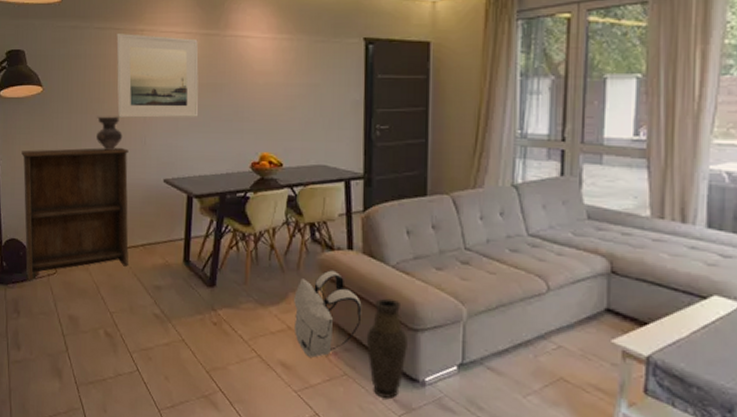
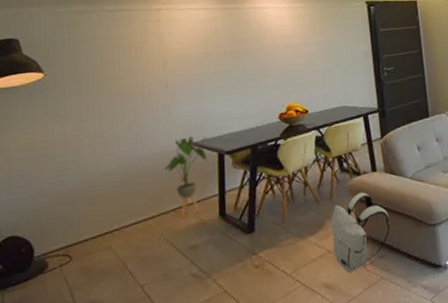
bookshelf: present [21,147,129,281] -> none [19,119,159,278]
ceramic vessel: present [96,116,123,151] -> none [113,91,144,126]
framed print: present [116,34,199,118] -> none [130,13,224,92]
house plant: none [137,172,180,256] -> present [165,136,209,218]
vase: present [366,298,407,399] -> none [395,204,430,289]

